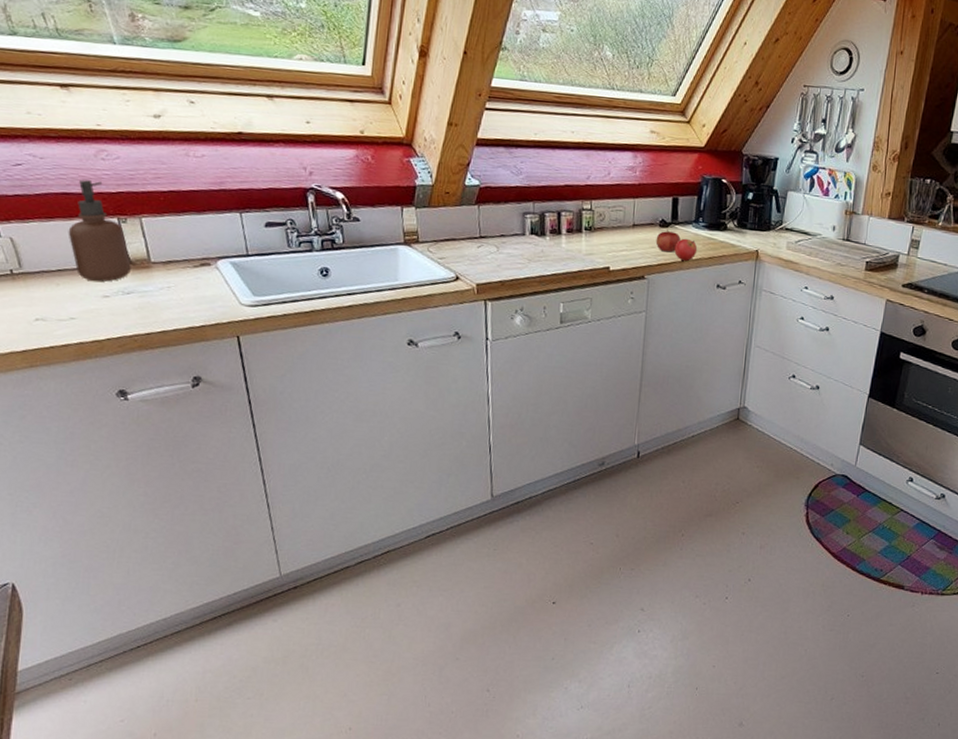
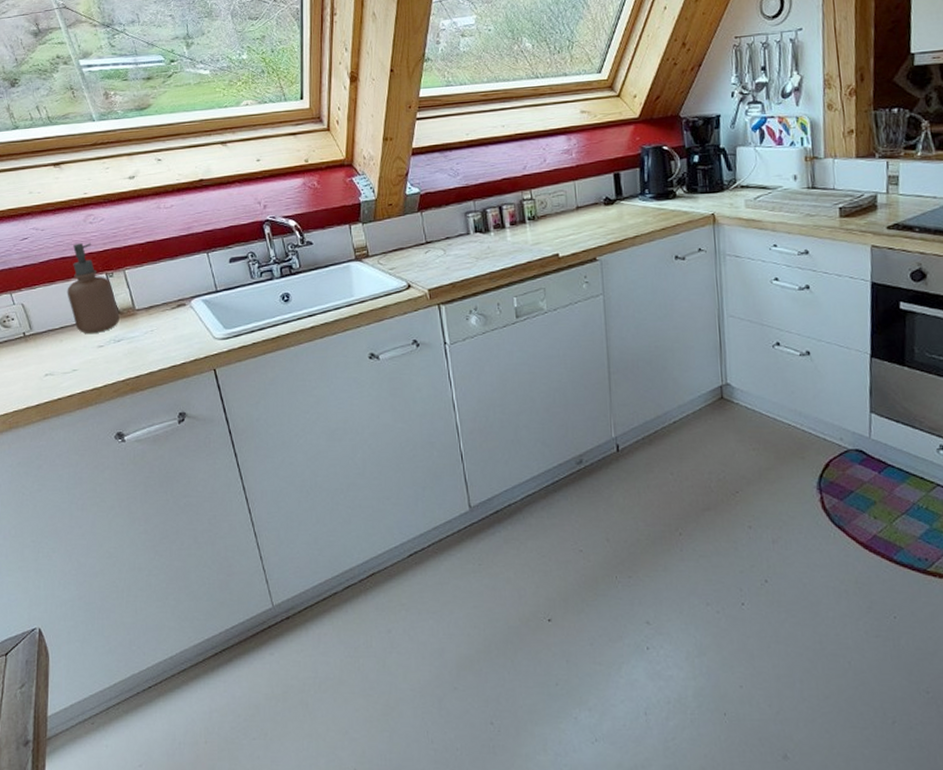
fruit: present [655,230,681,253] -> none [602,207,628,230]
fruit: present [674,238,698,262] -> none [623,213,648,237]

